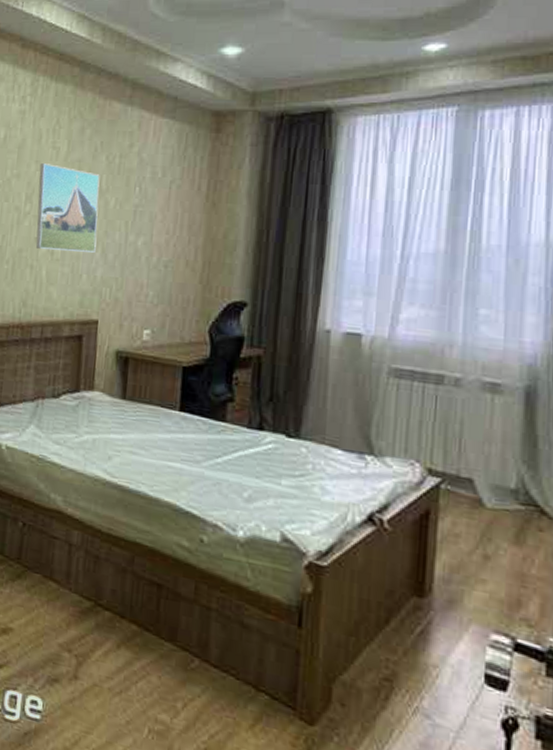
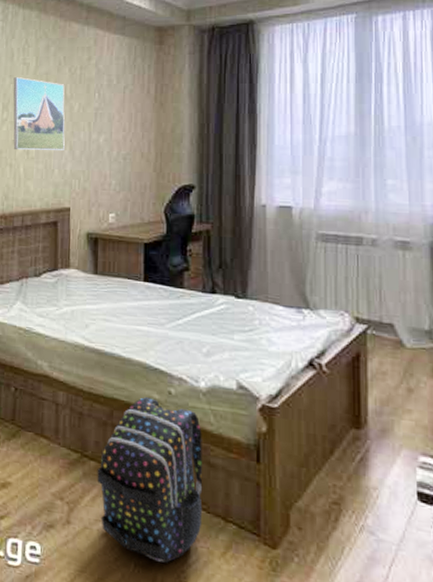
backpack: none [111,543,237,732] -> present [97,397,203,564]

